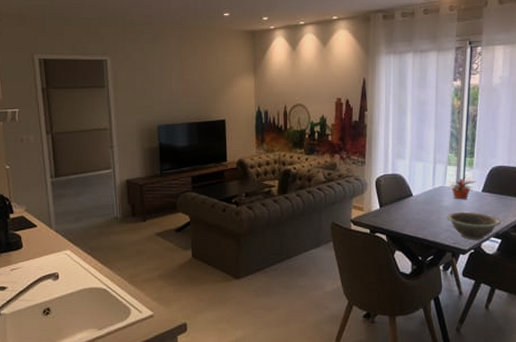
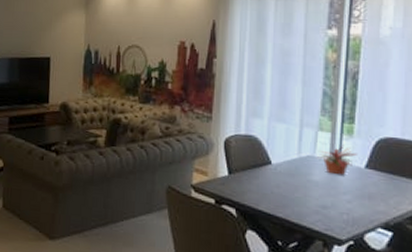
decorative bowl: present [446,212,501,240] -> none [316,189,392,230]

